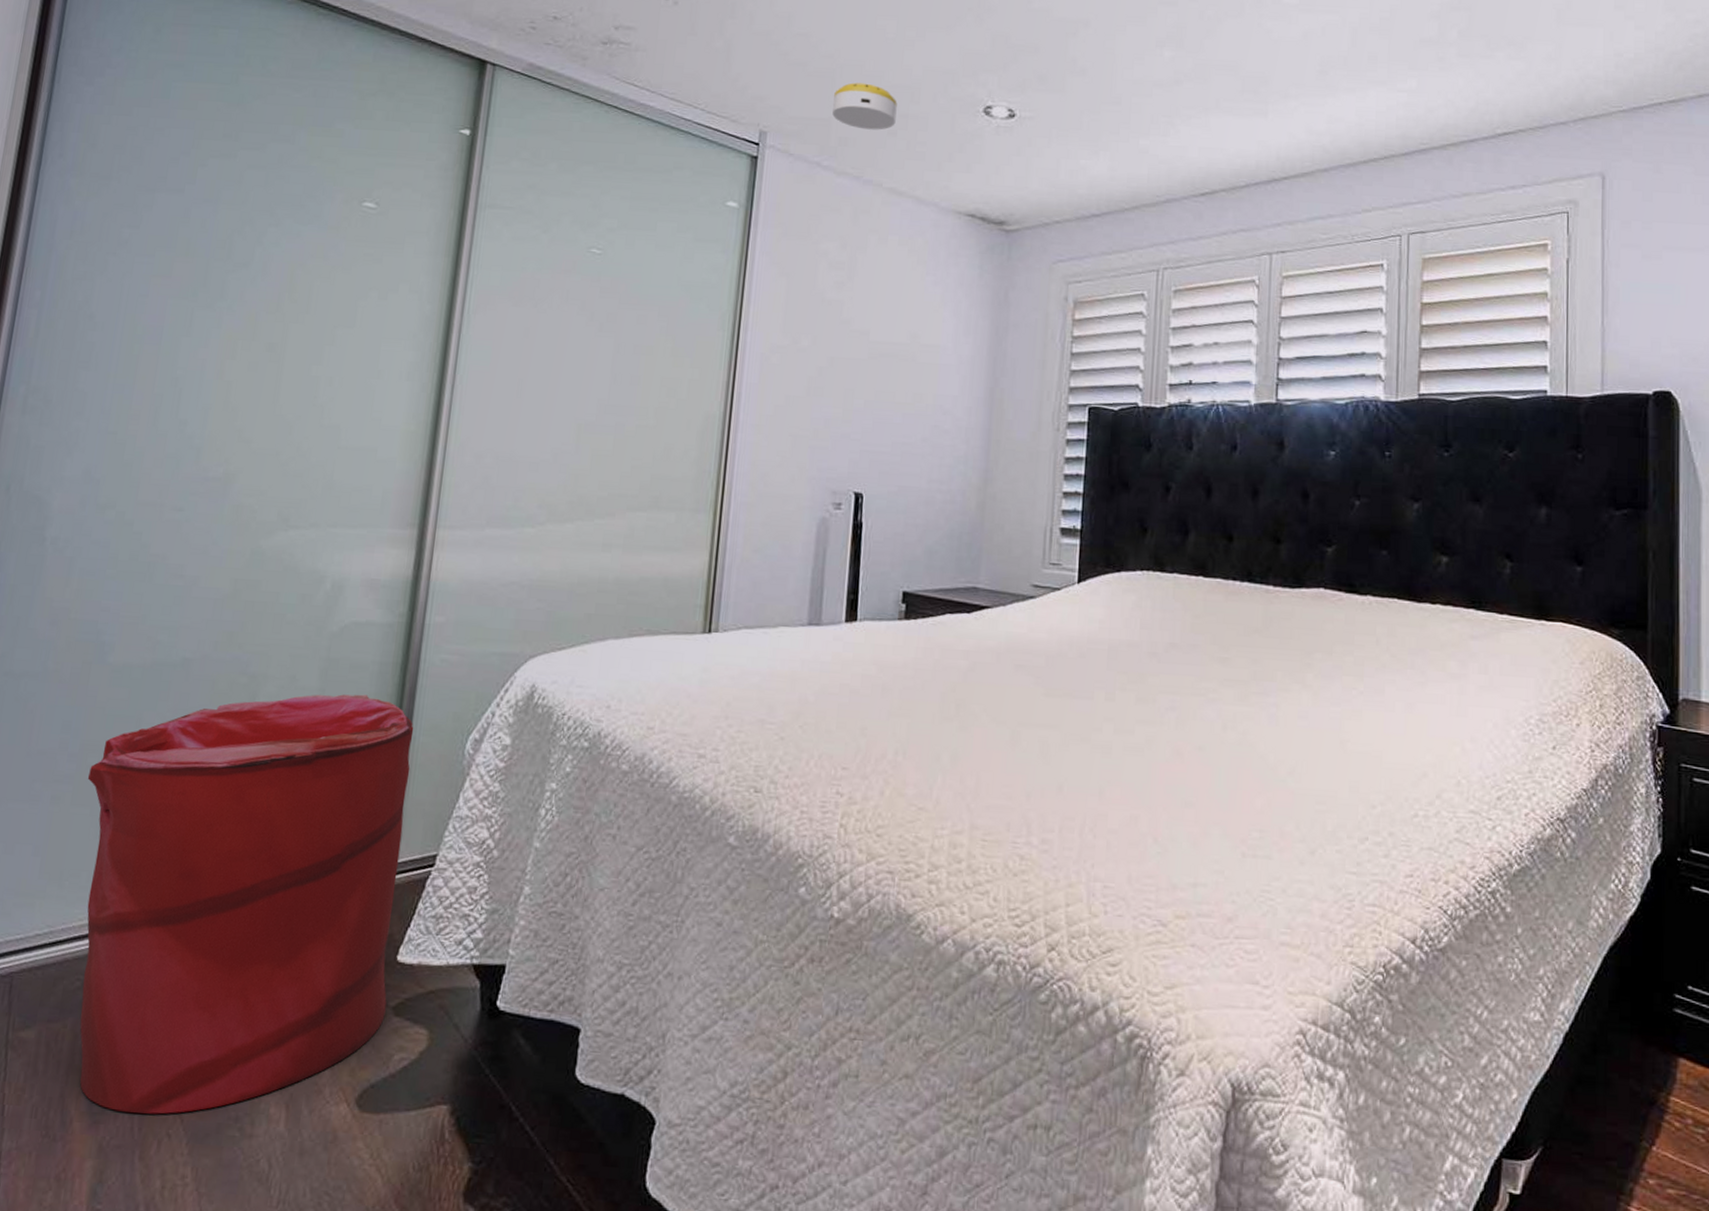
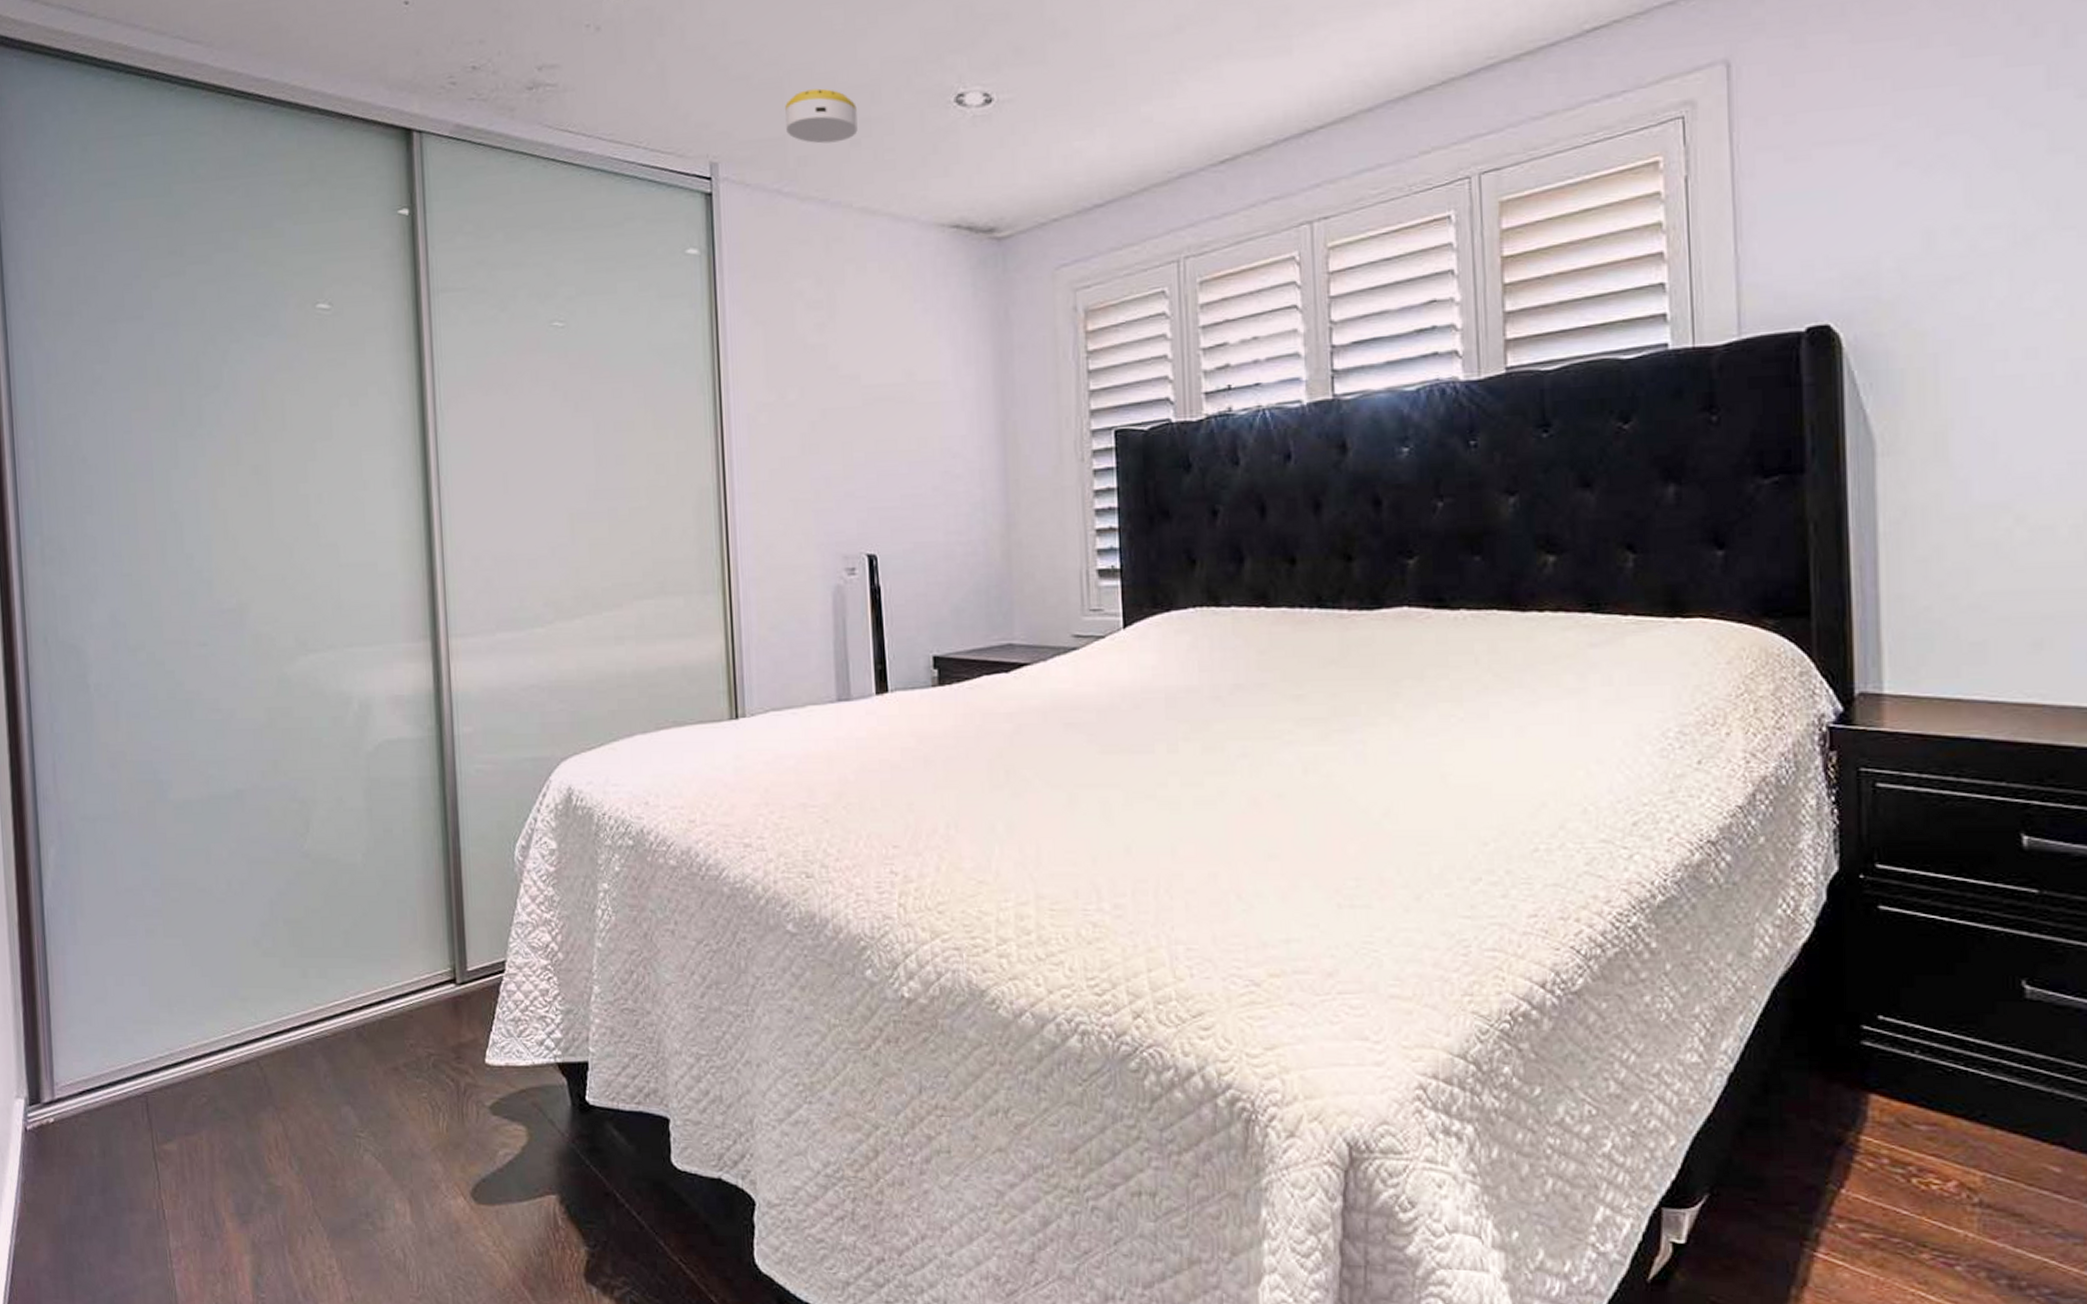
laundry hamper: present [79,694,414,1115] -> none [173,811,484,1213]

